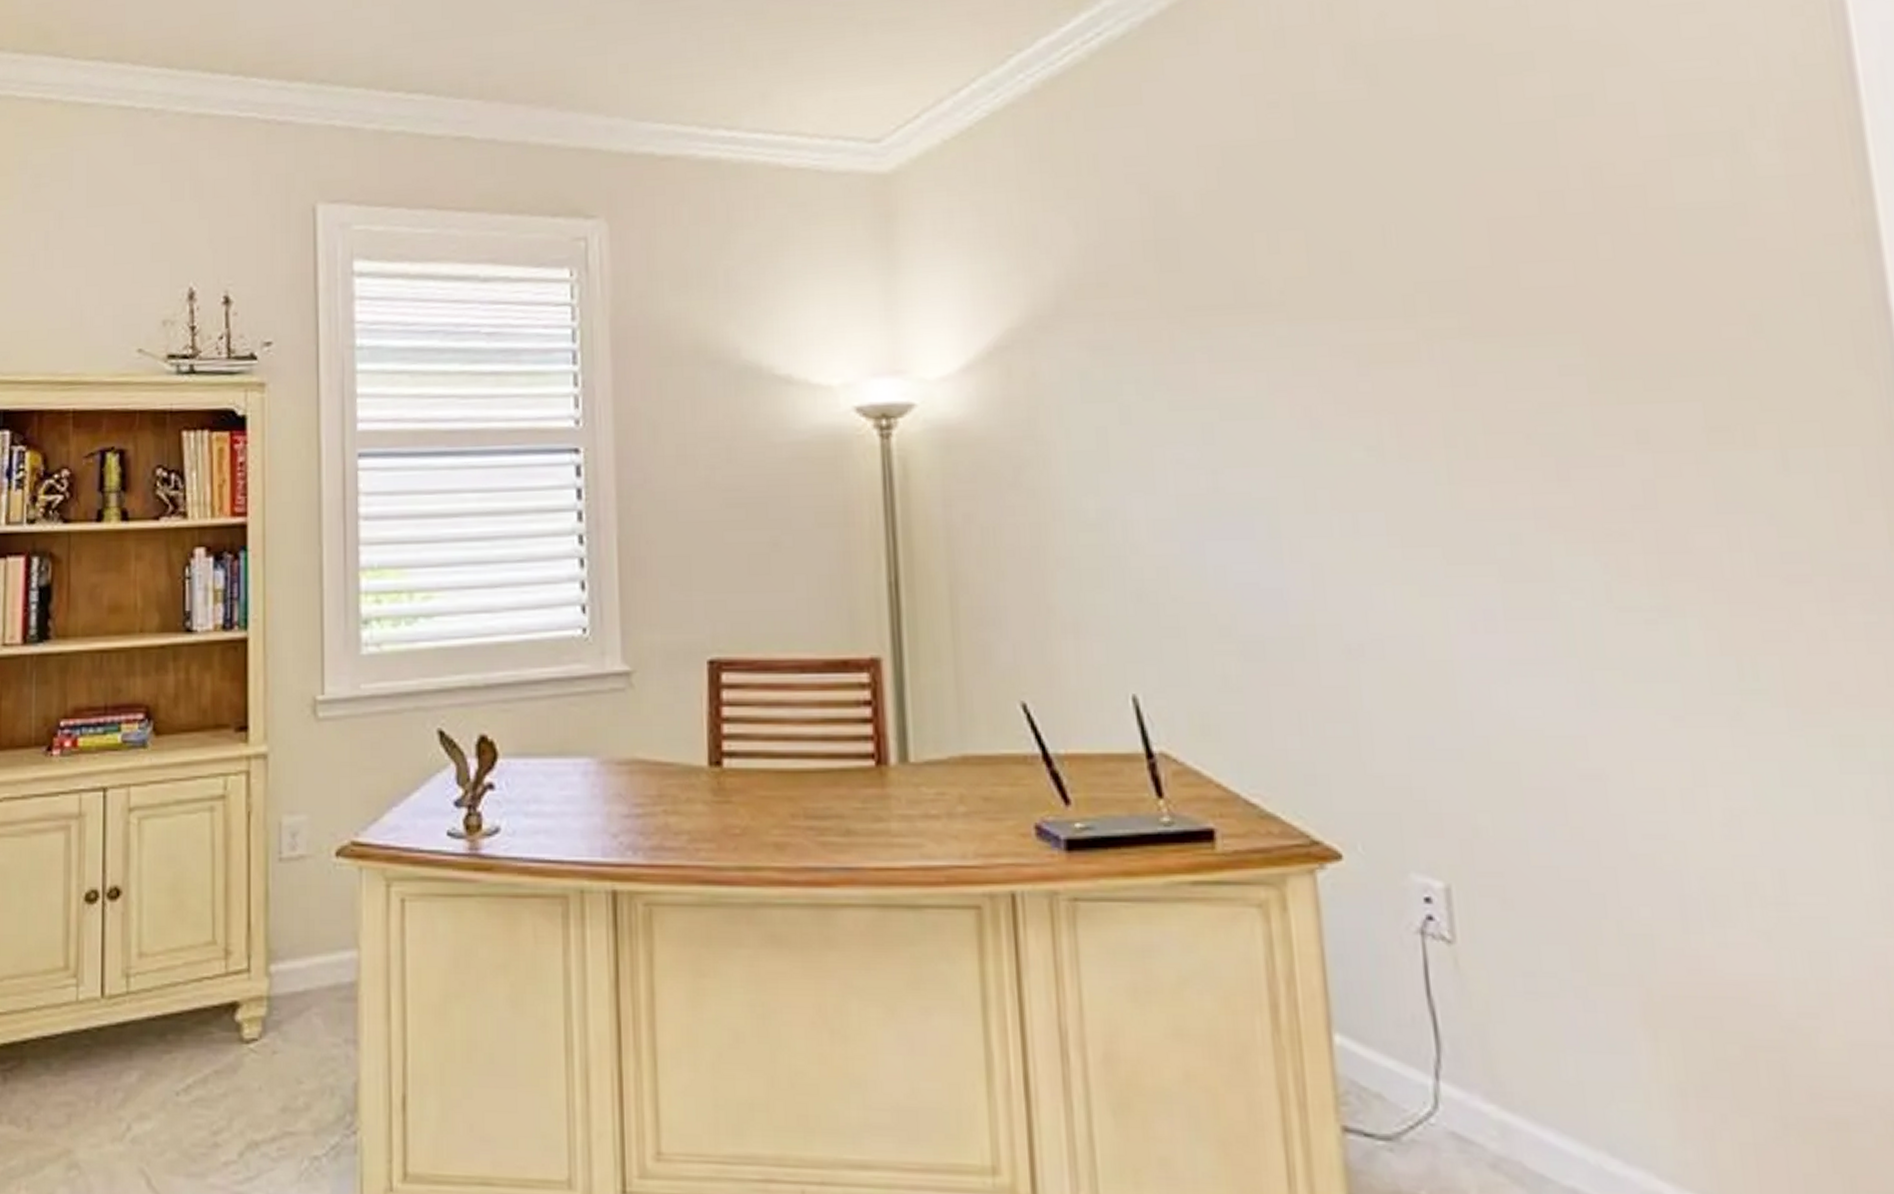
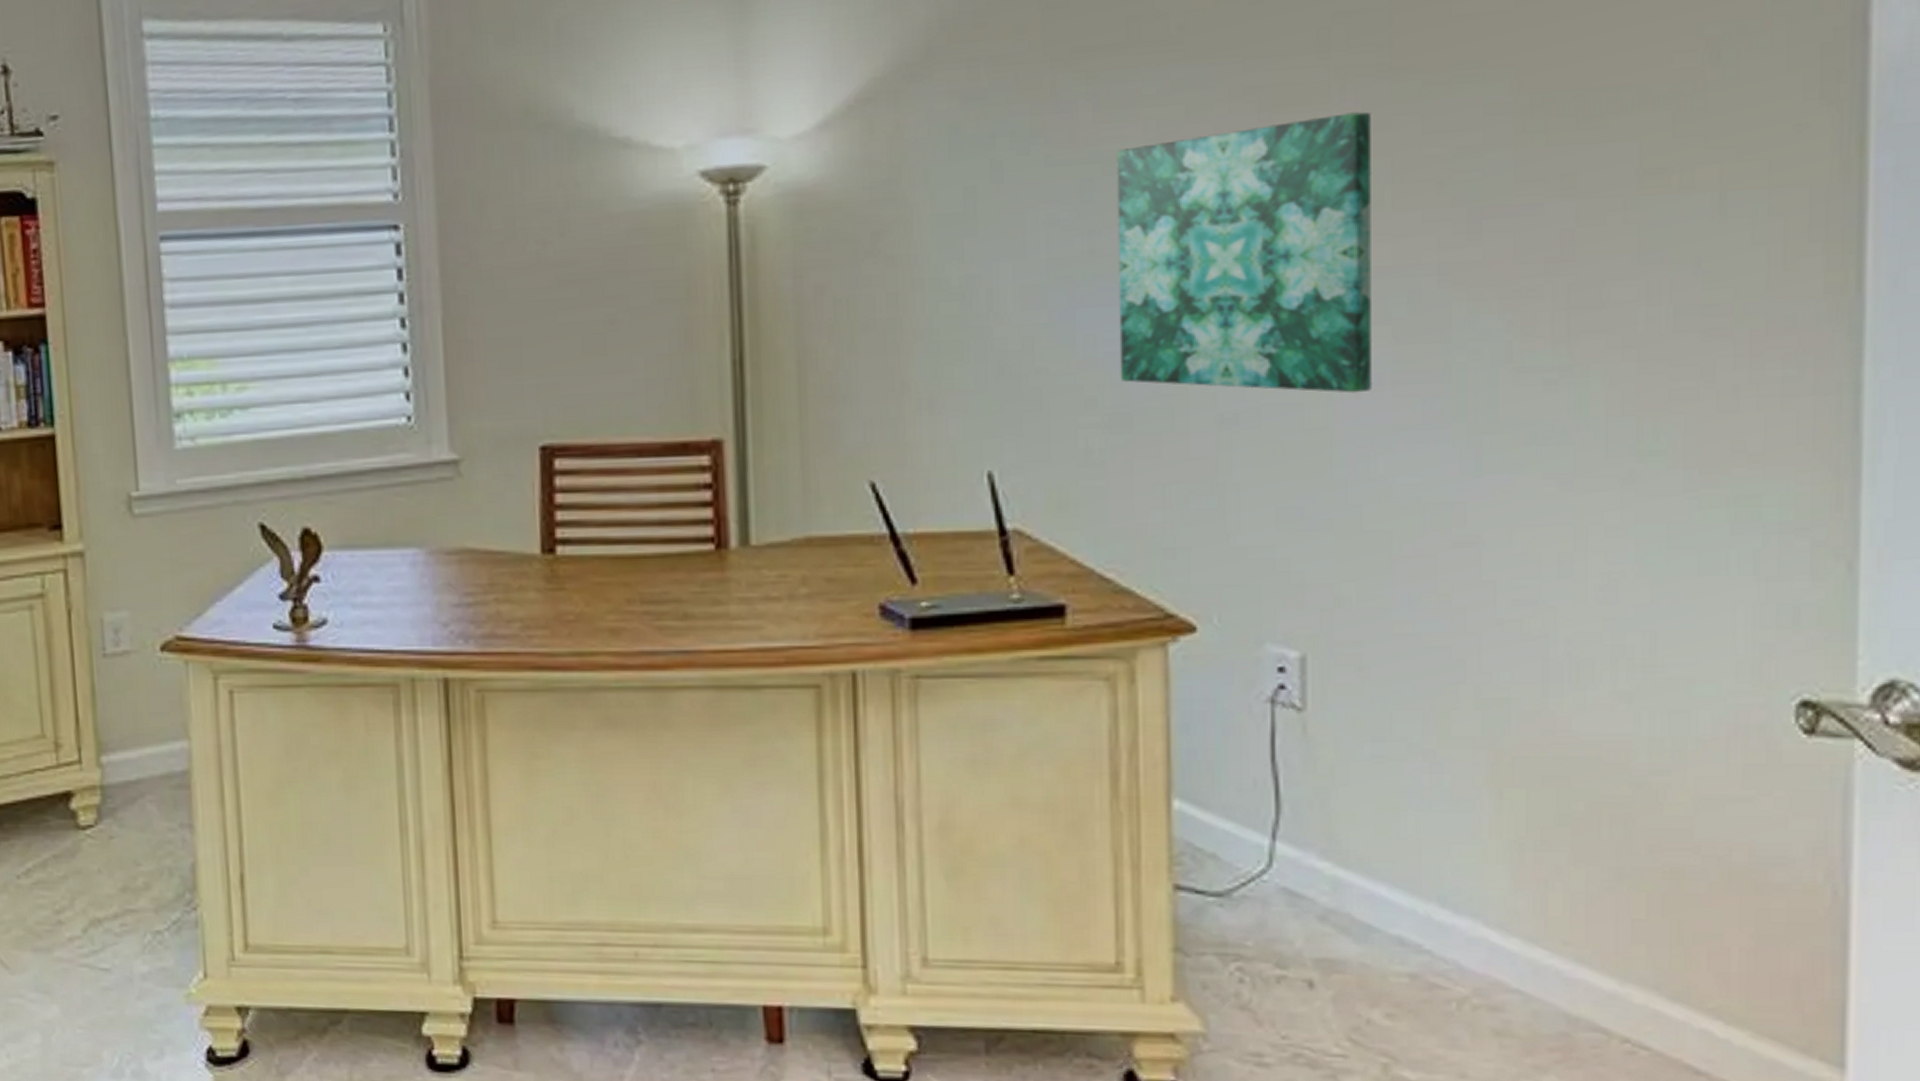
wall art: none [1232,369,1487,628] -> present [1116,111,1373,393]

